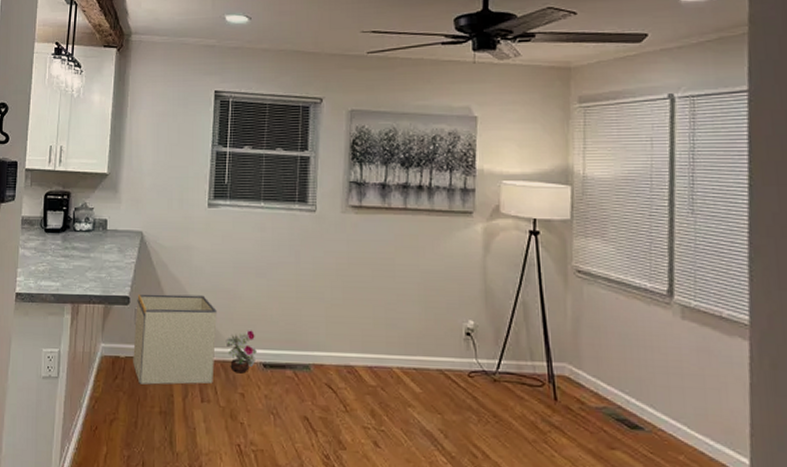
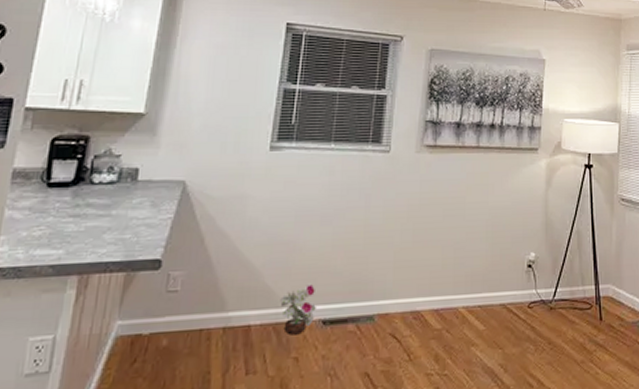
storage bin: present [133,293,217,385] -> none [160,250,272,365]

